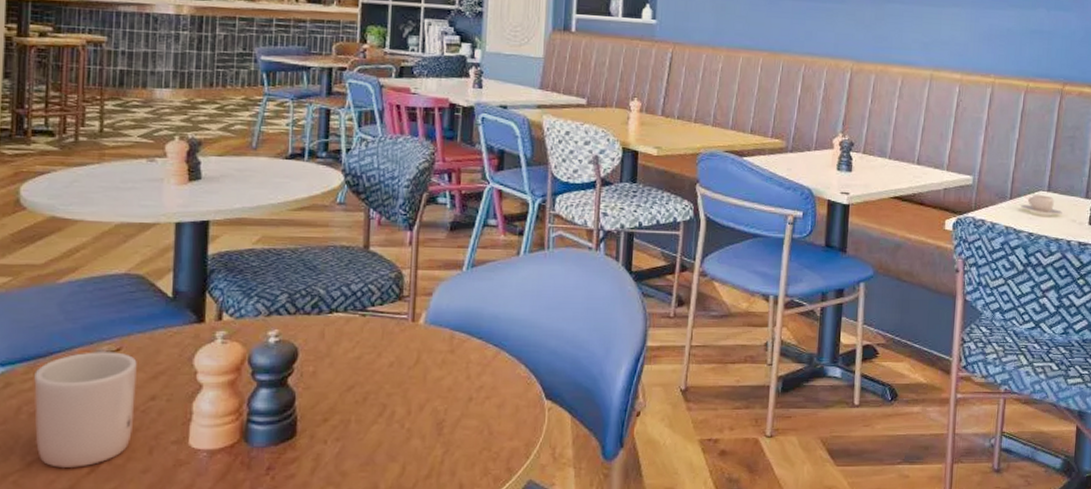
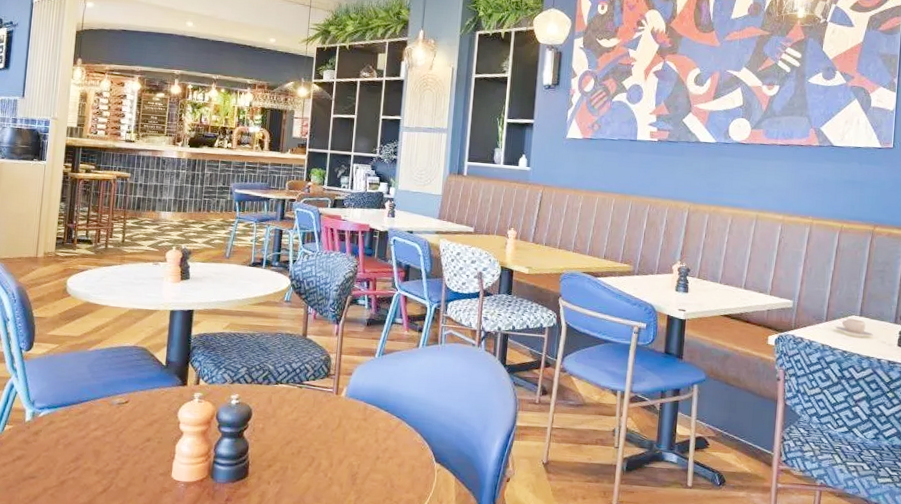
mug: present [34,352,137,467] -> none [67,402,139,488]

